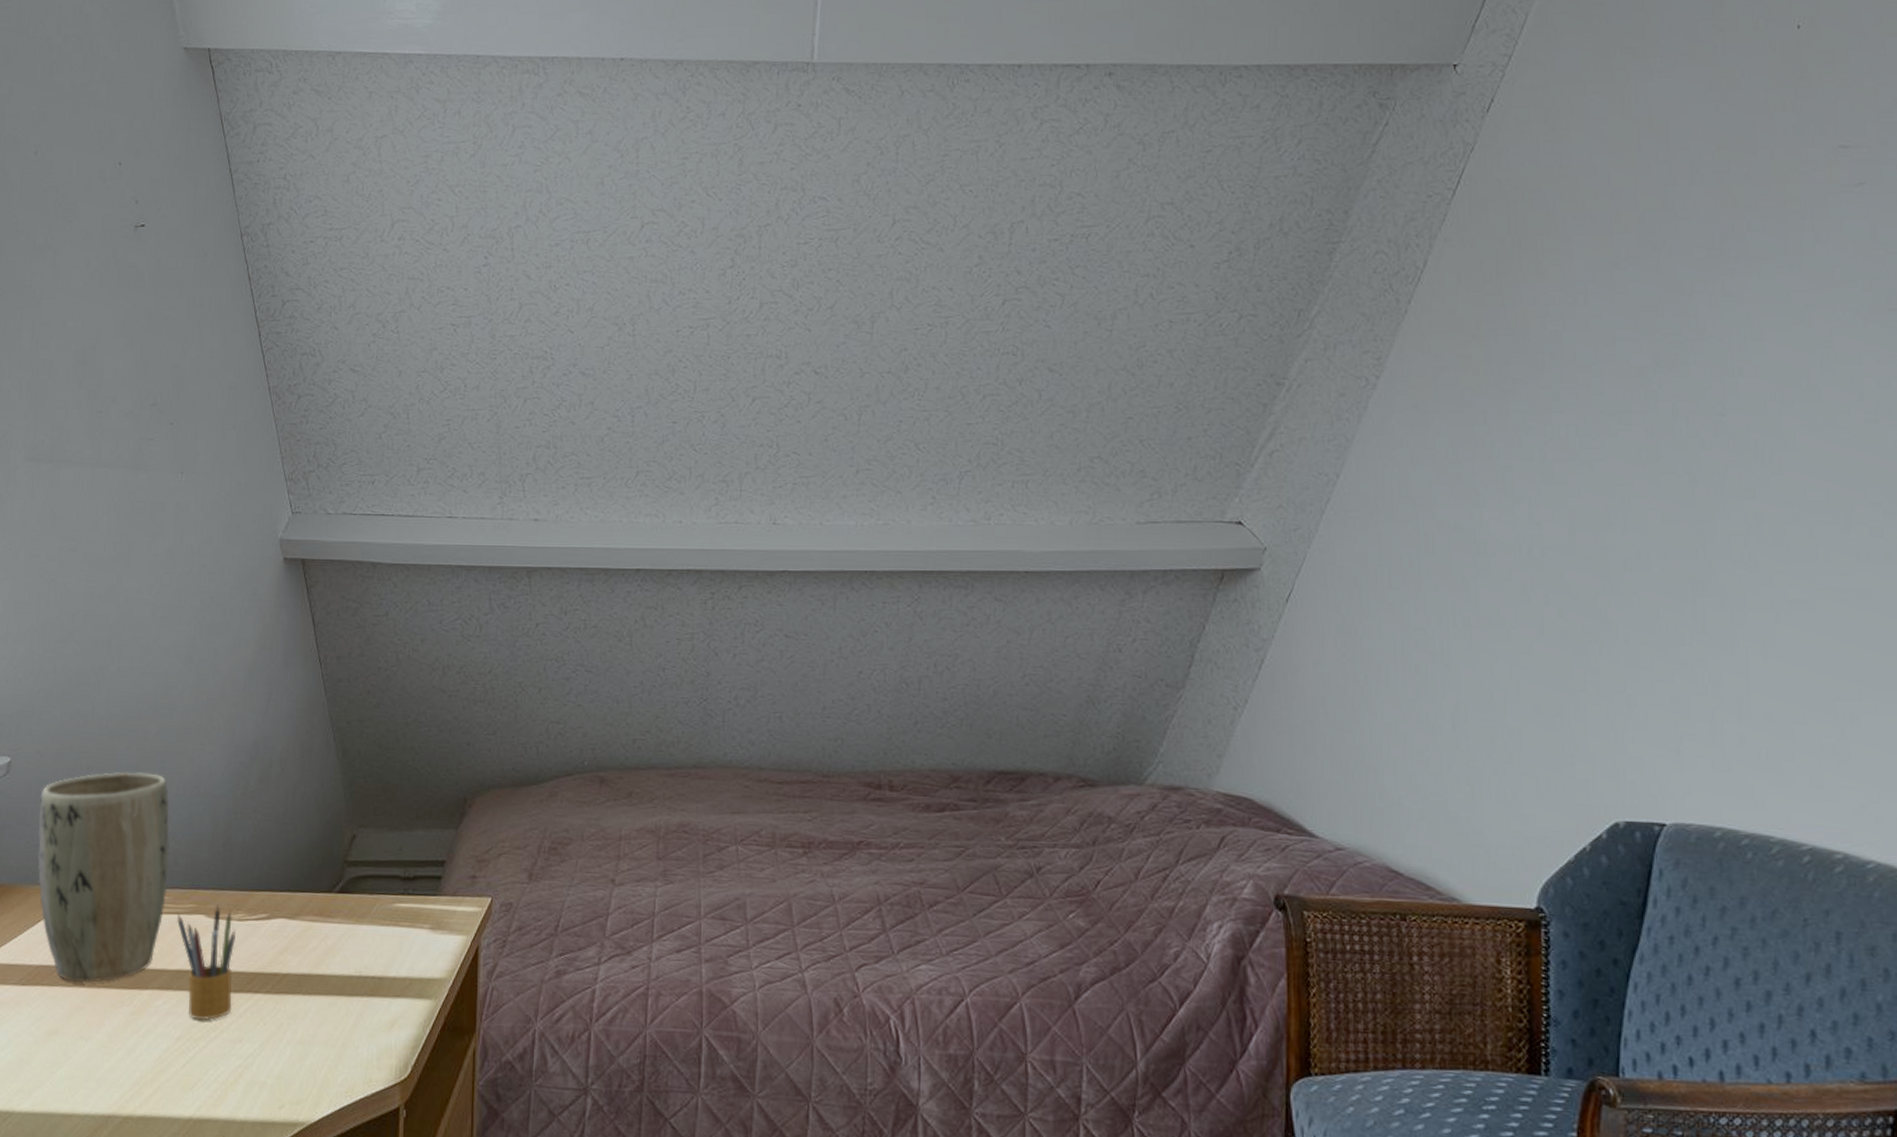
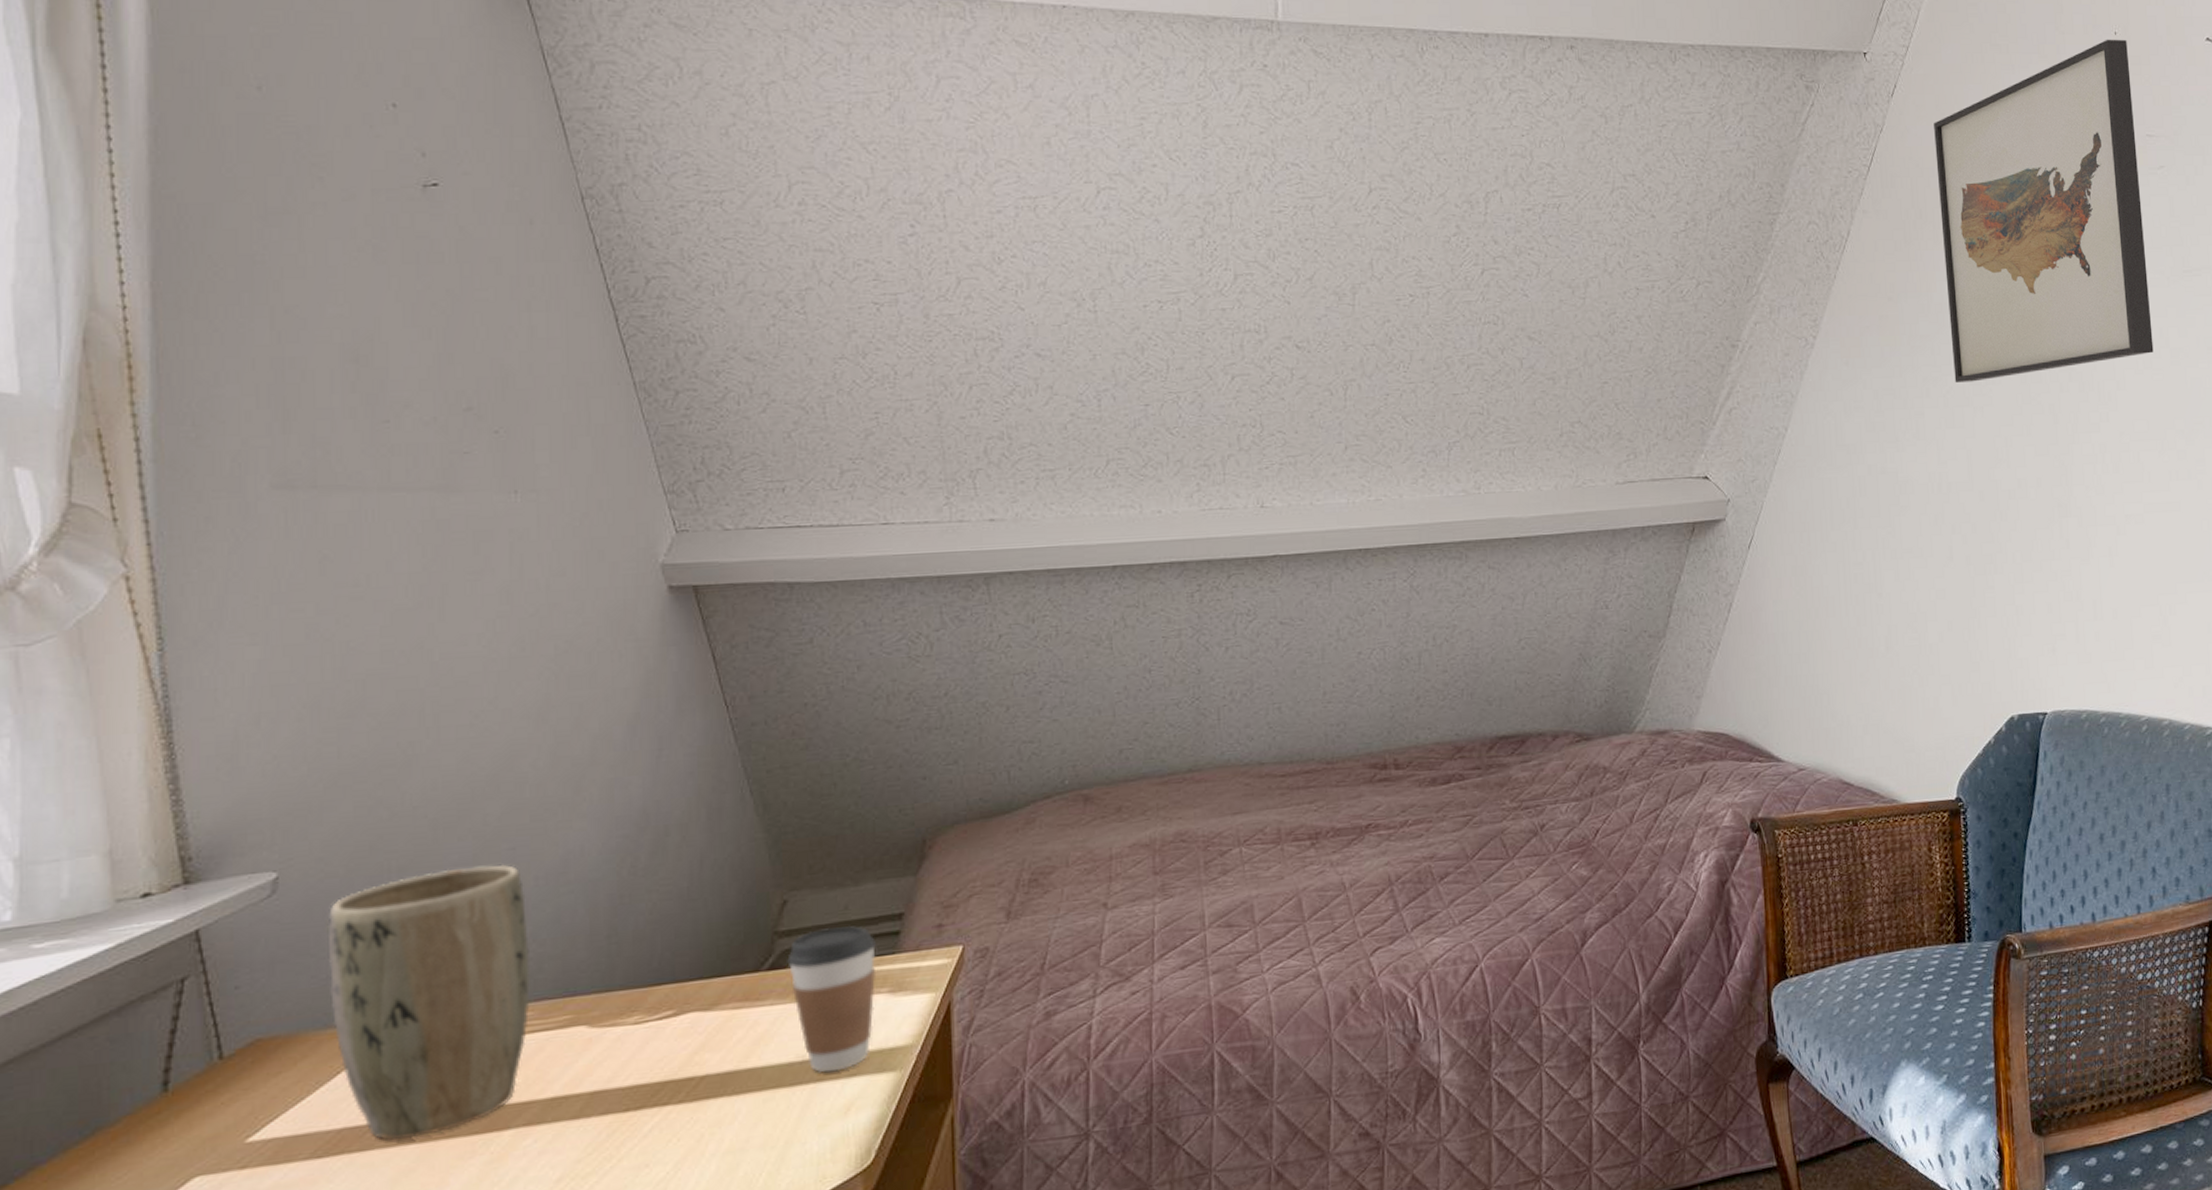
pencil box: present [177,905,236,1021] -> none [547,1010,632,1153]
coffee cup: none [353,863,422,990] -> present [787,925,877,1073]
wall art: none [1541,33,1839,433] -> present [1934,39,2154,383]

